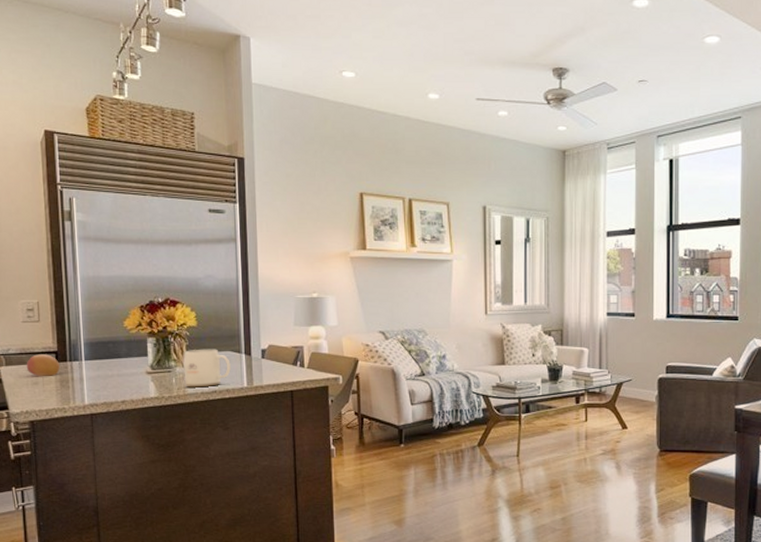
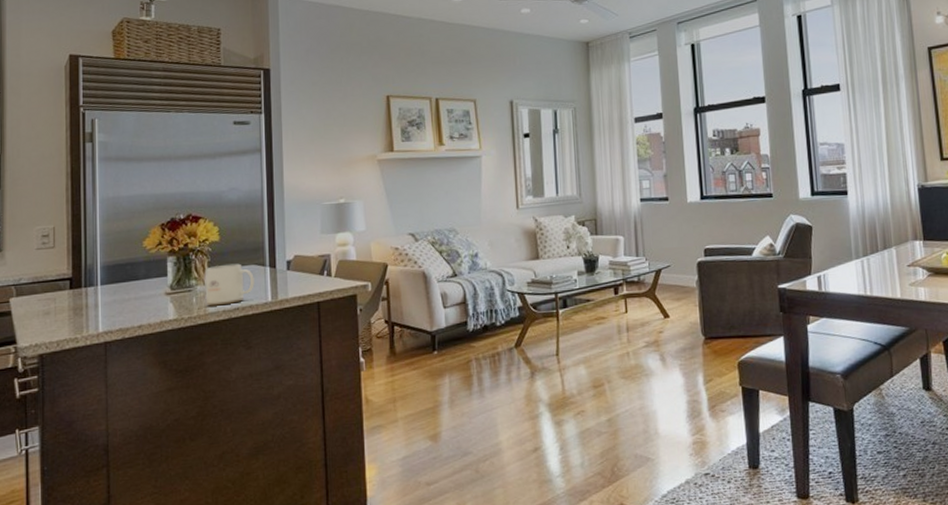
fruit: present [26,354,60,376] -> none [38,281,74,306]

